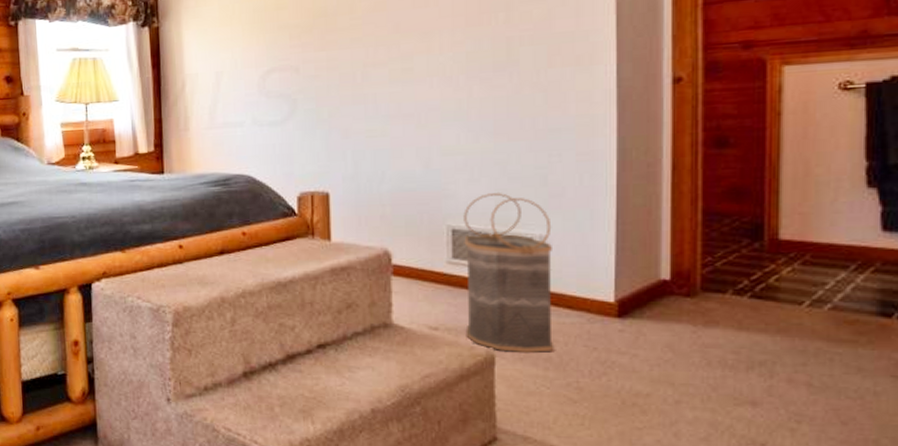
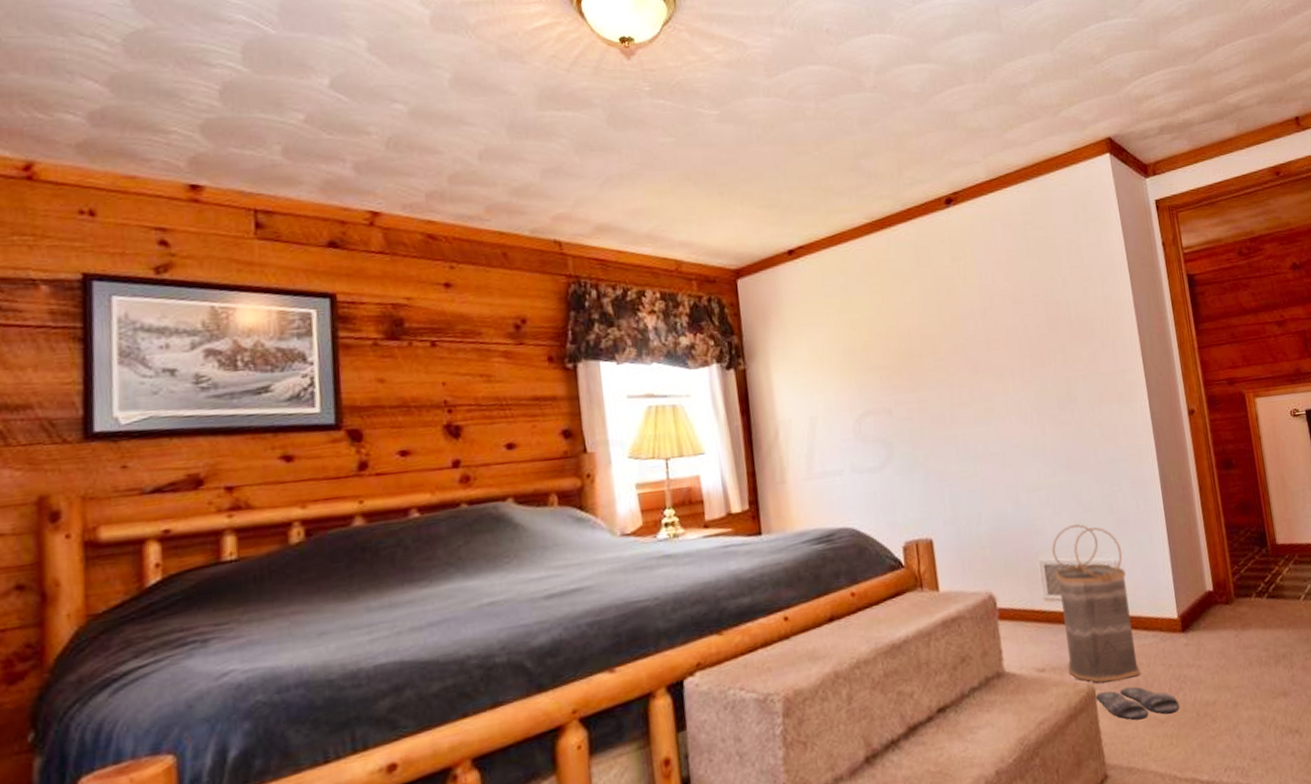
slippers: none [495,360,599,395] -> present [1096,686,1179,720]

